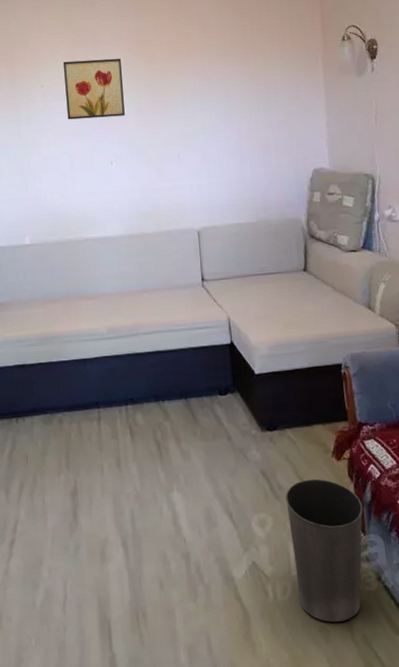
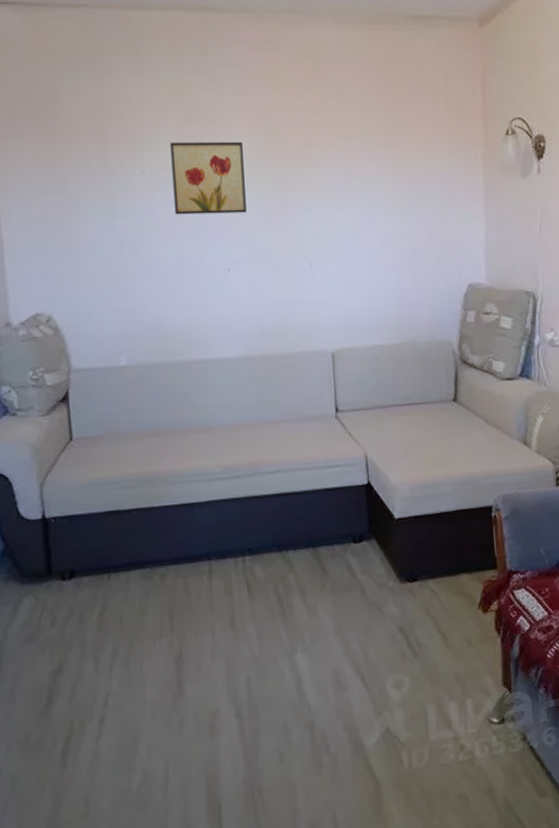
waste basket: present [285,478,363,623] -> none [425,633,510,789]

